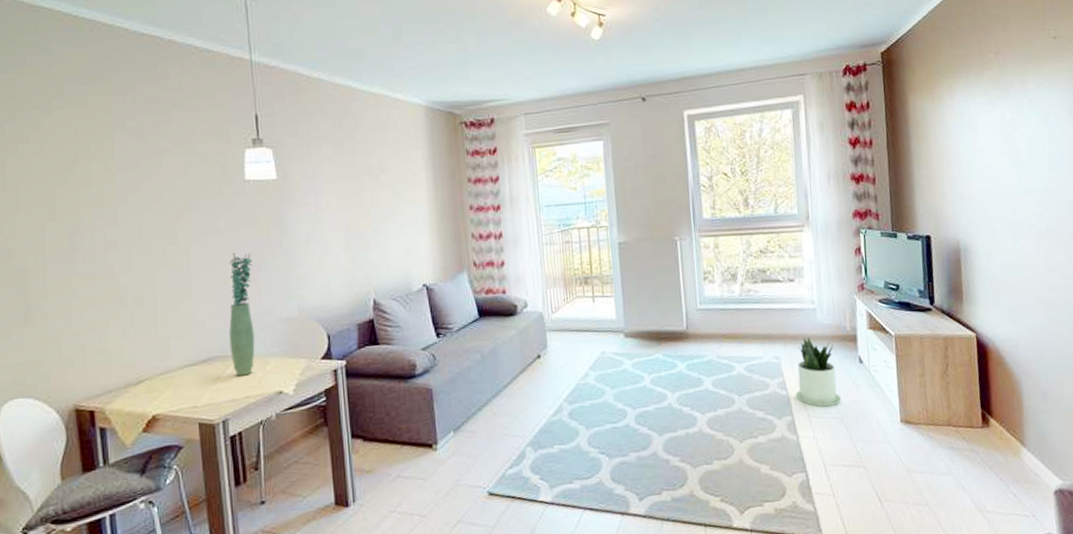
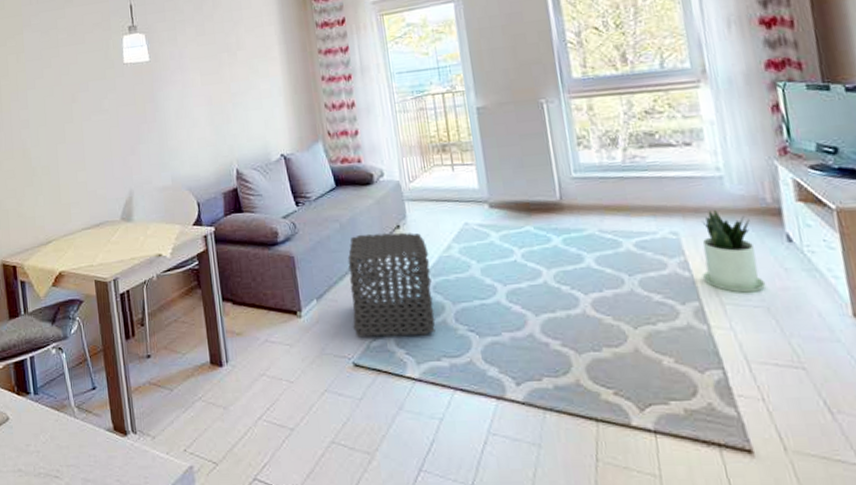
vase: present [229,253,255,377] -> none [114,128,138,240]
pouf: none [487,361,570,467] -> present [347,232,436,338]

